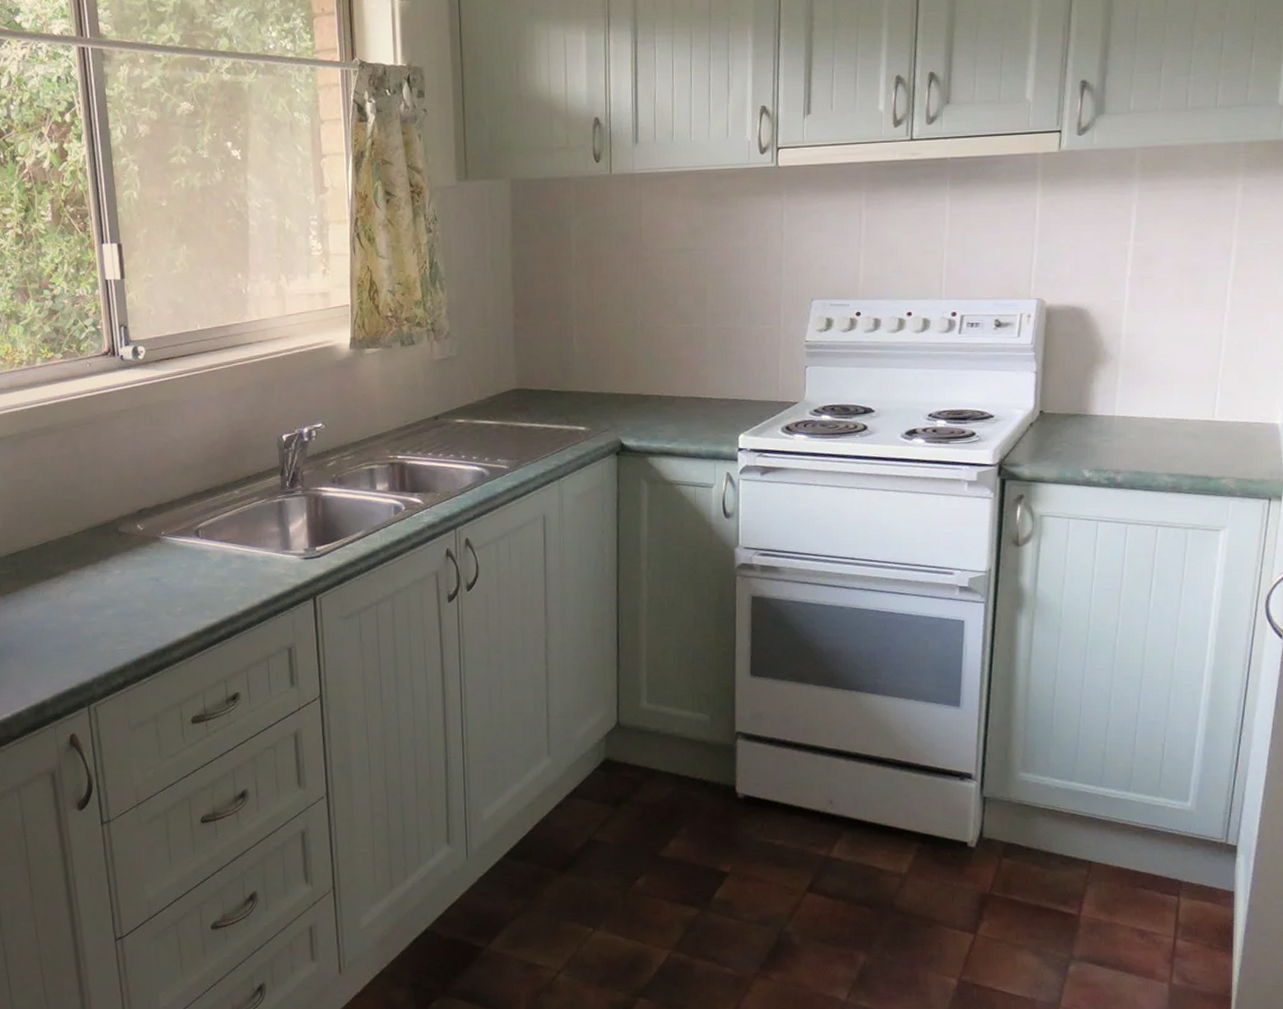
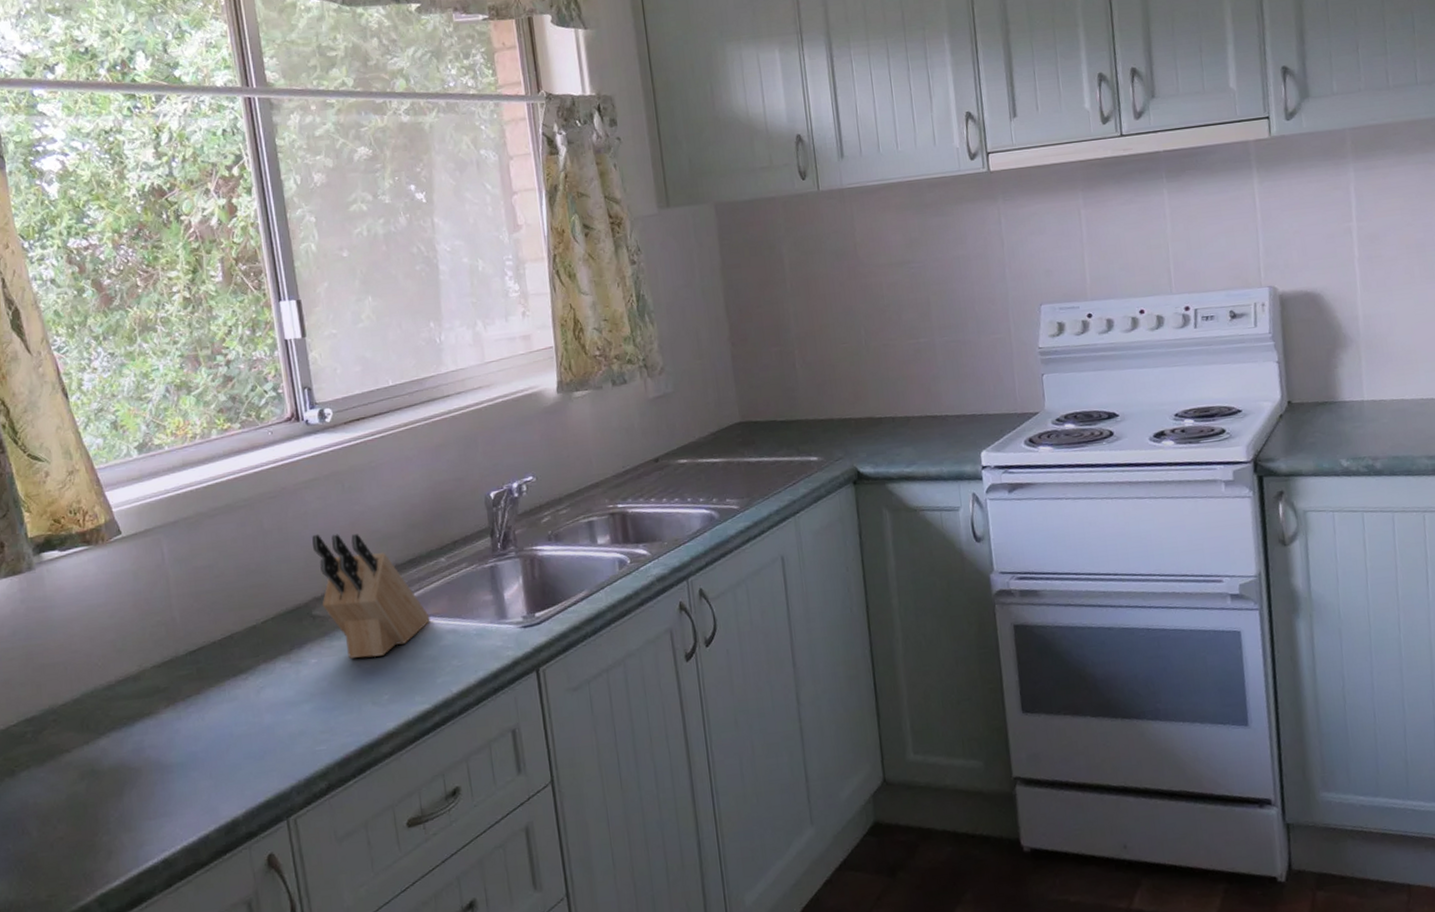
knife block: none [121,459,222,574] -> present [312,533,430,659]

